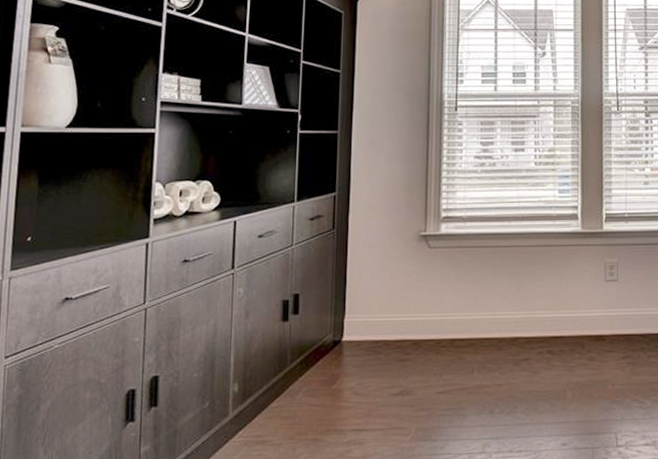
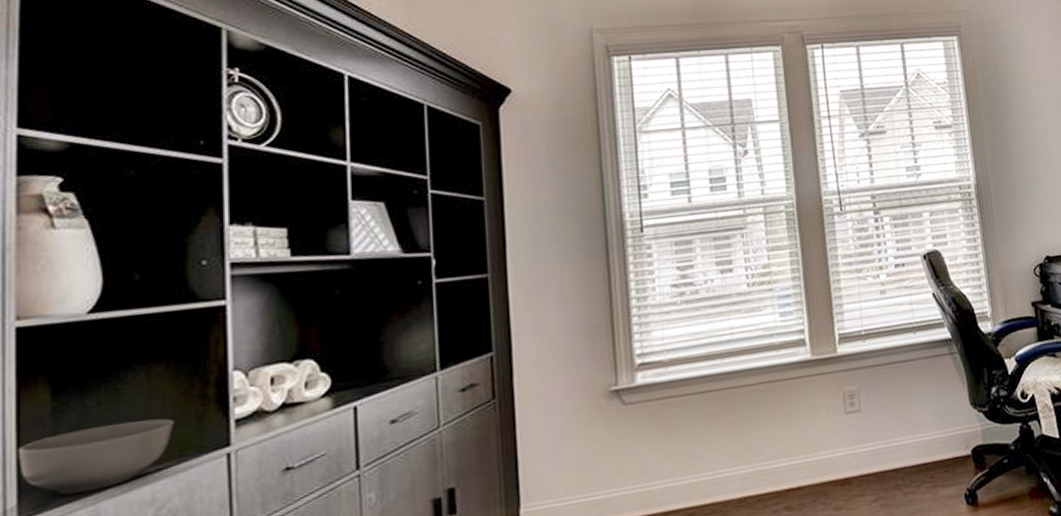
bowl: none [15,211,114,257] -> present [19,419,174,495]

